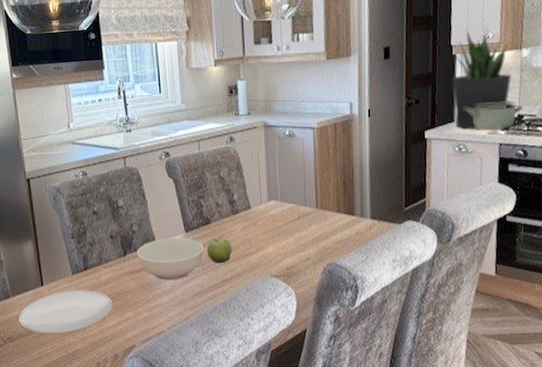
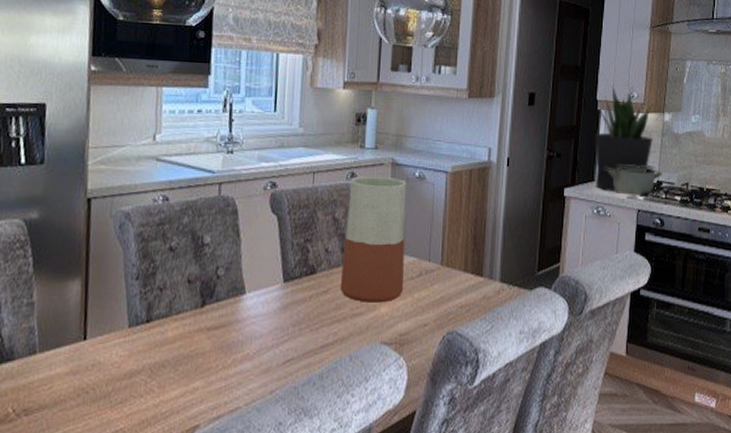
plate: present [18,290,113,335] -> none [43,349,178,407]
bowl: present [137,237,204,280] -> none [219,288,304,341]
fruit: present [206,238,232,263] -> none [307,293,339,324]
vase: none [230,137,285,244] -> present [339,175,407,303]

